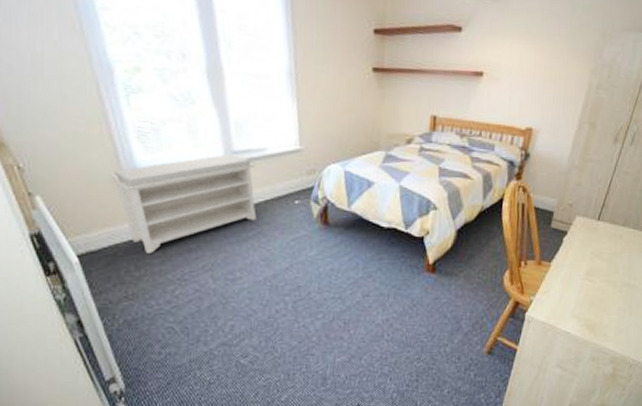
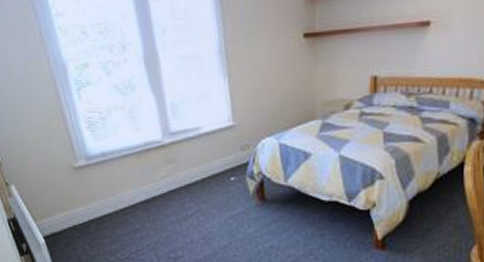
bench: present [110,154,257,253] -> none [67,135,195,234]

